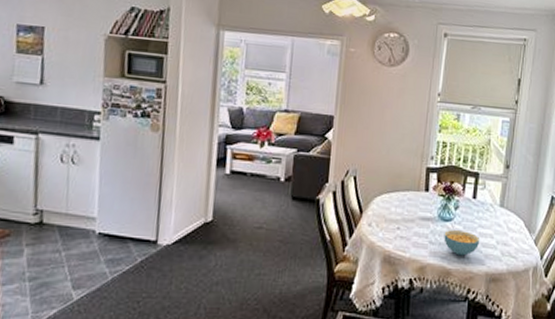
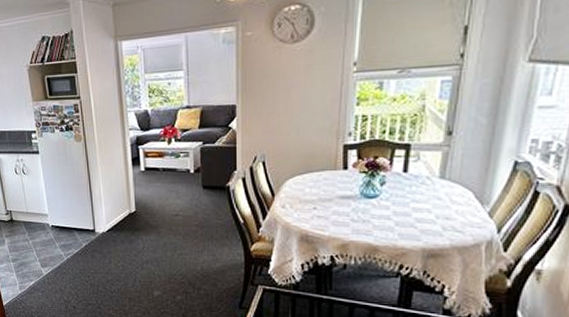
cereal bowl: present [444,230,480,256] -> none [368,207,414,232]

